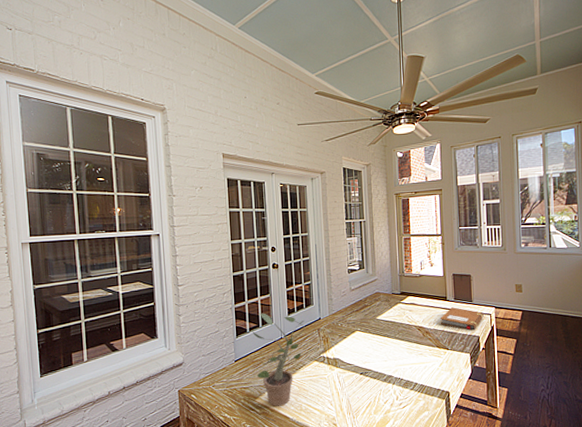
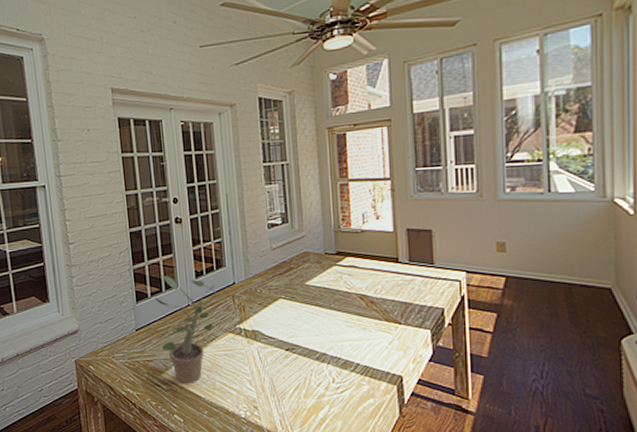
notebook: present [441,307,484,330] -> none [390,271,450,301]

